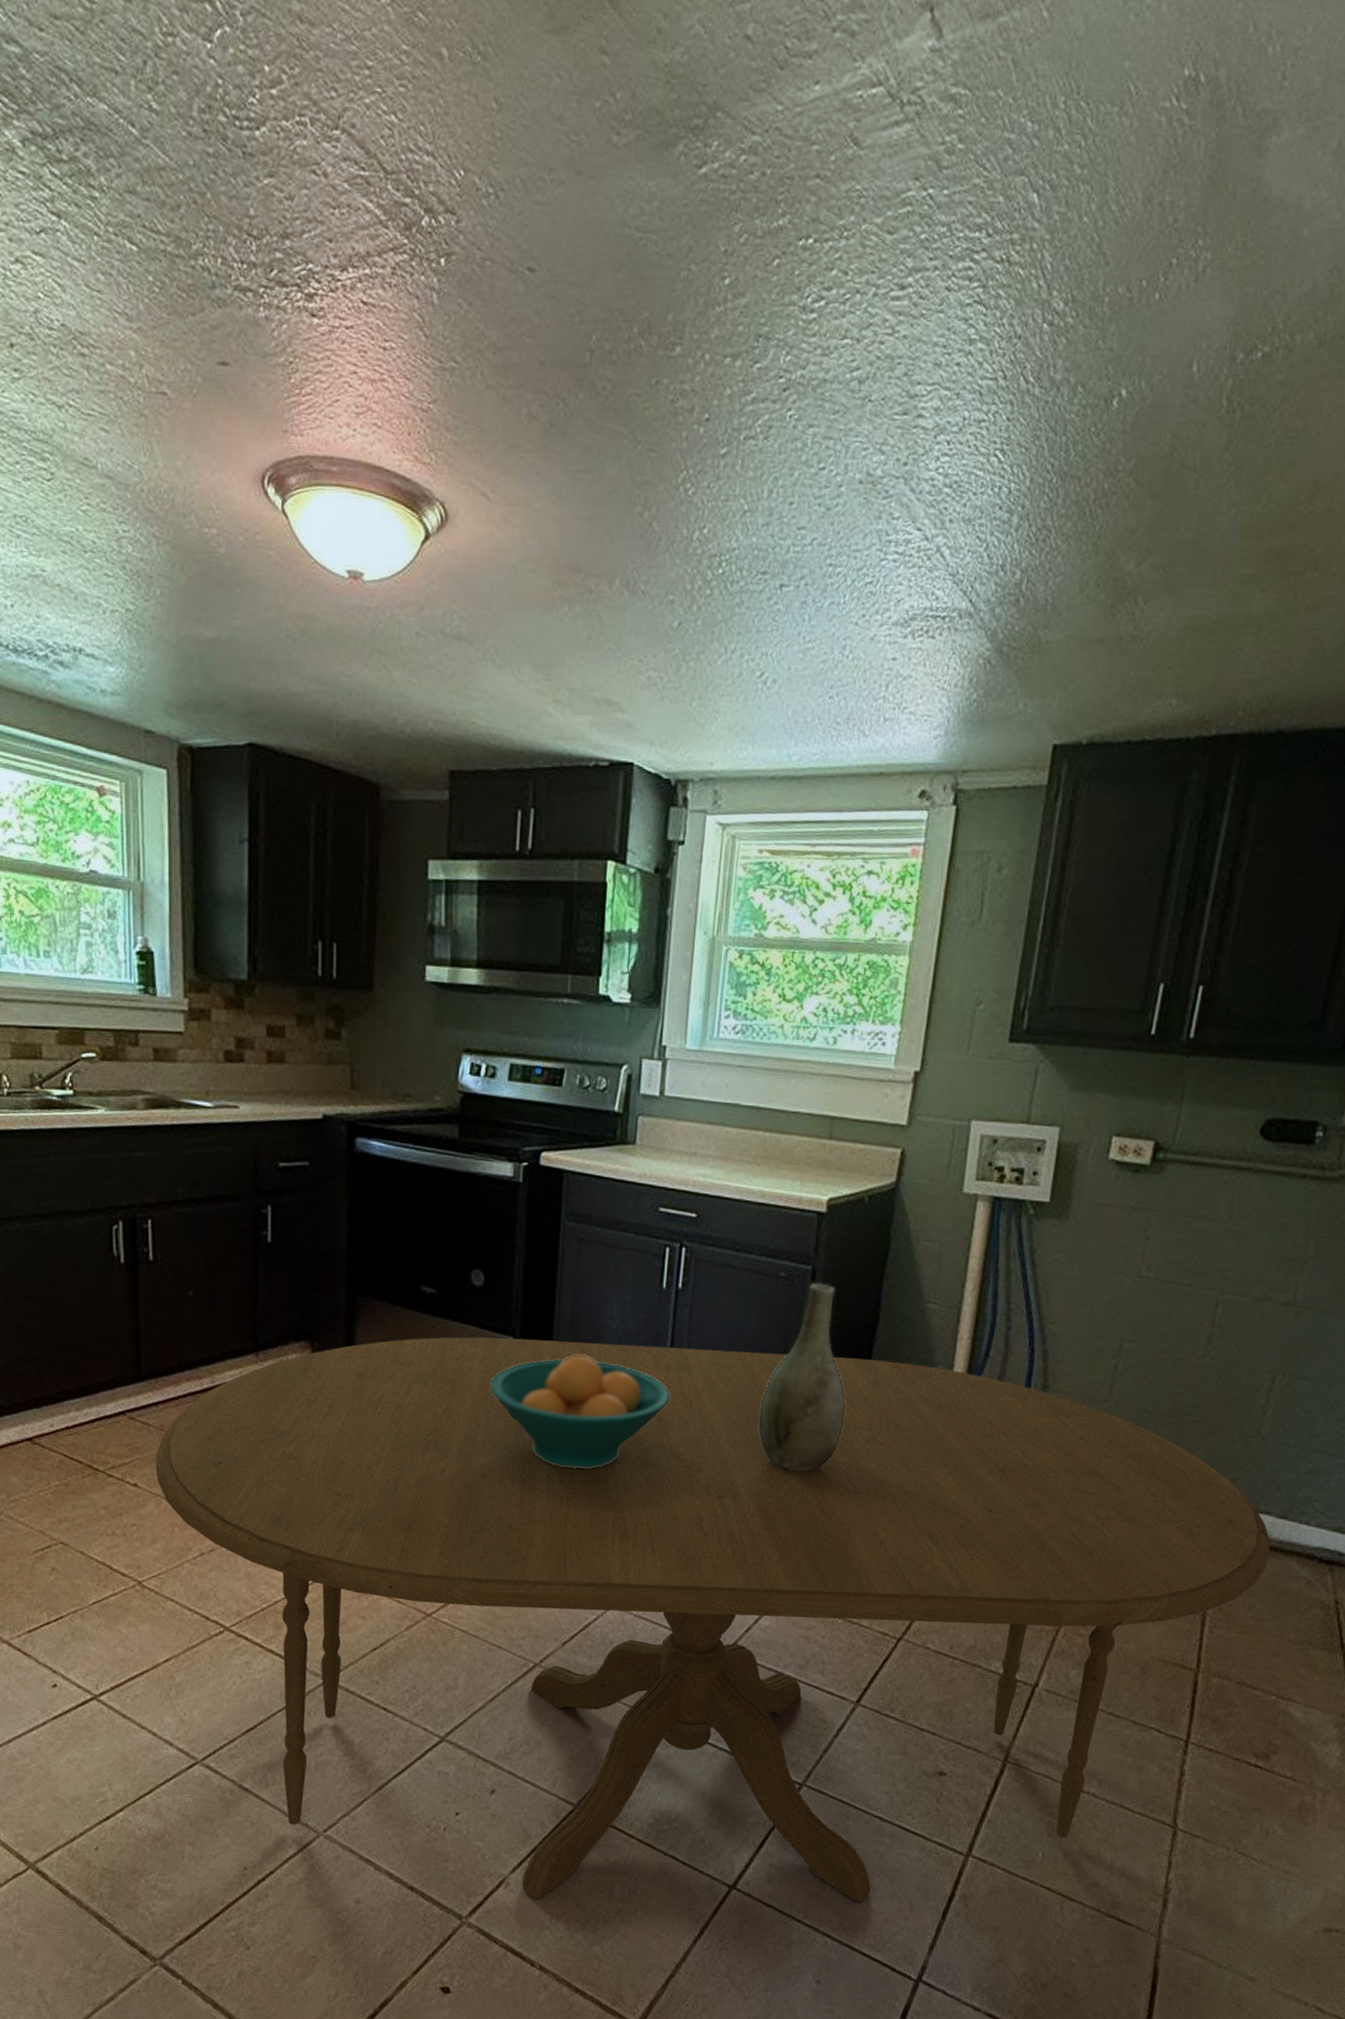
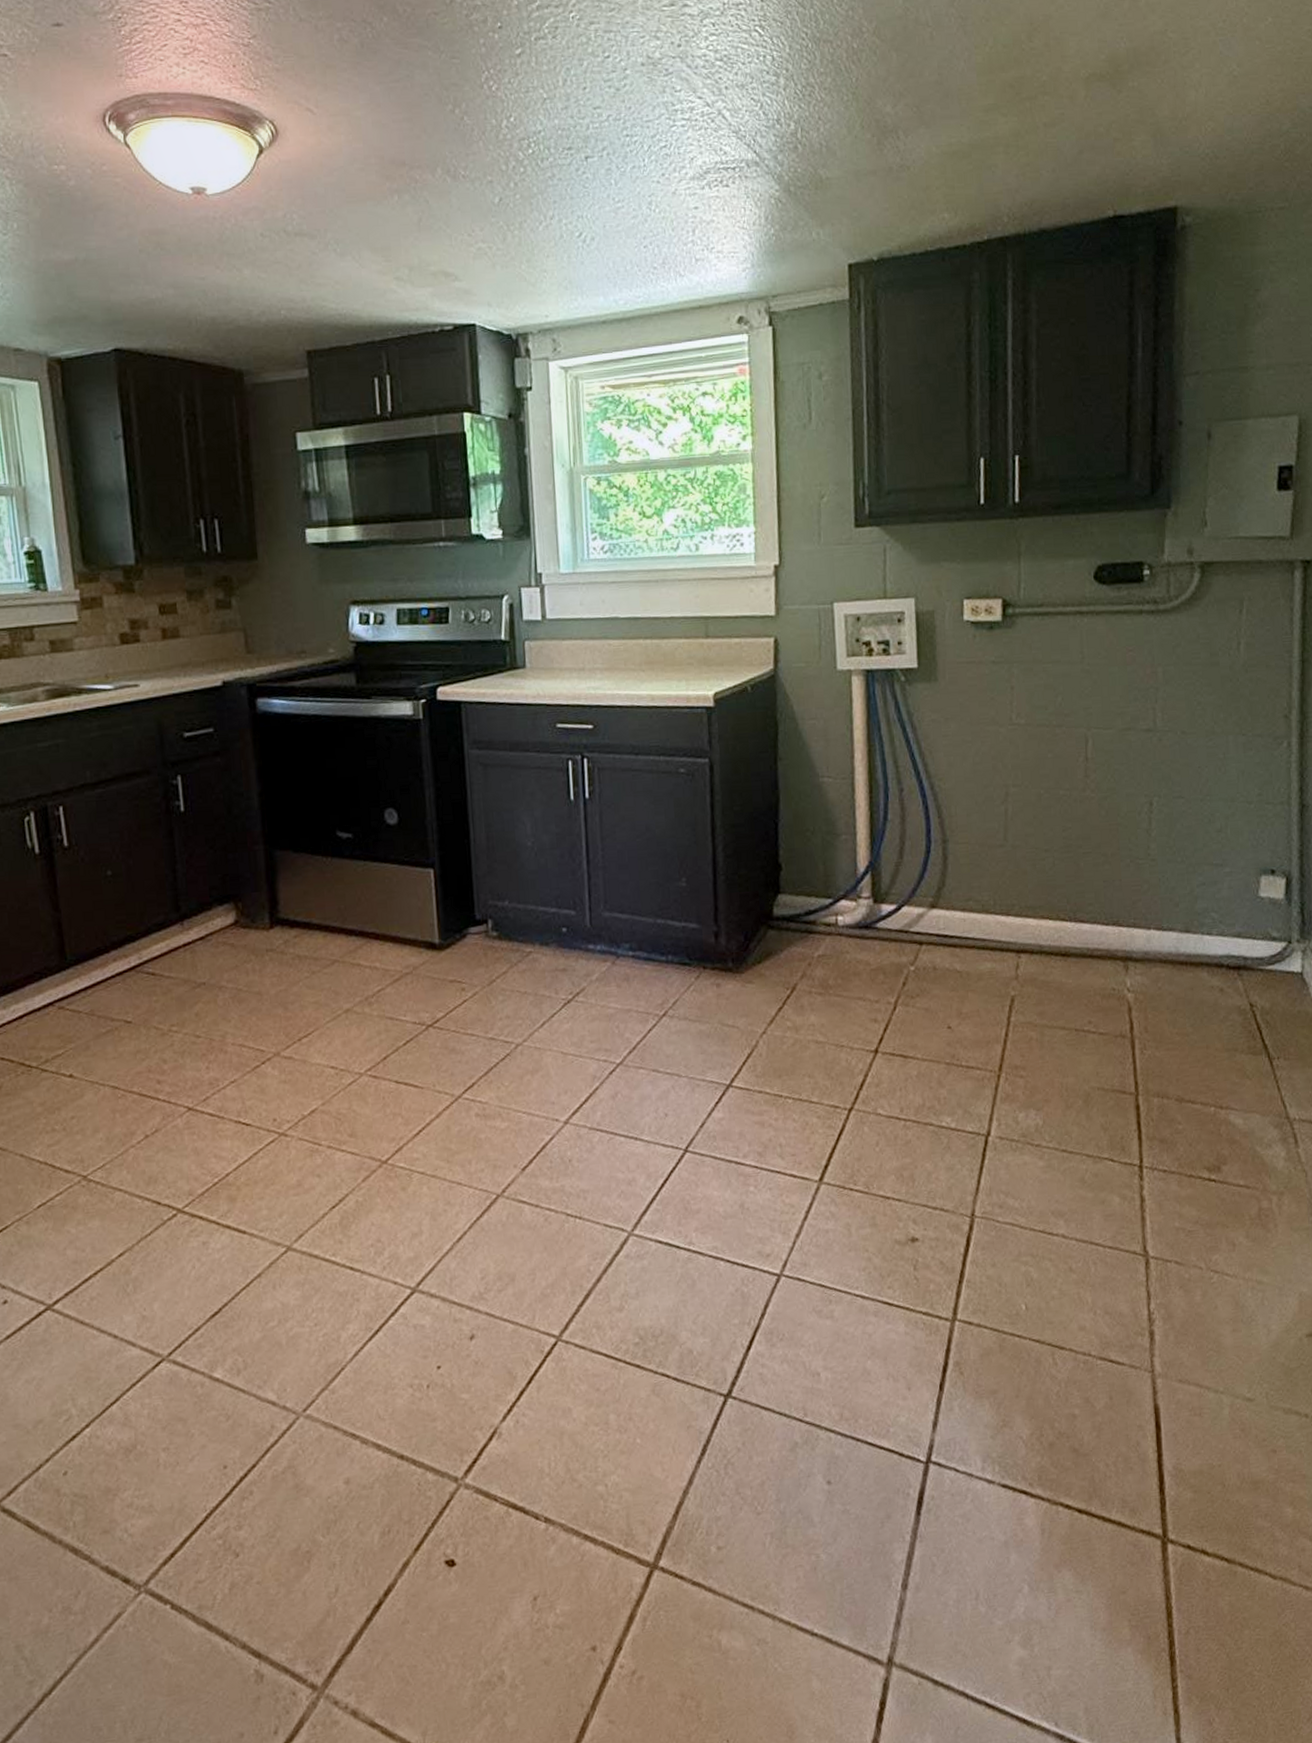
dining table: present [155,1336,1271,1903] -> none [89,837,1181,1446]
fruit bowl: present [490,1354,670,1470] -> none [416,876,592,991]
vase: present [758,1282,846,1473] -> none [680,773,763,960]

